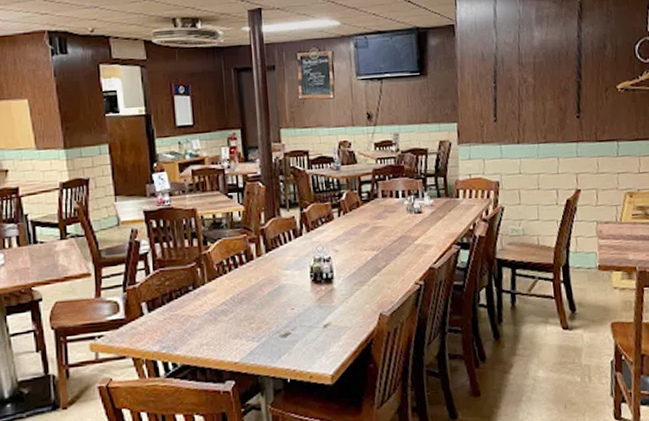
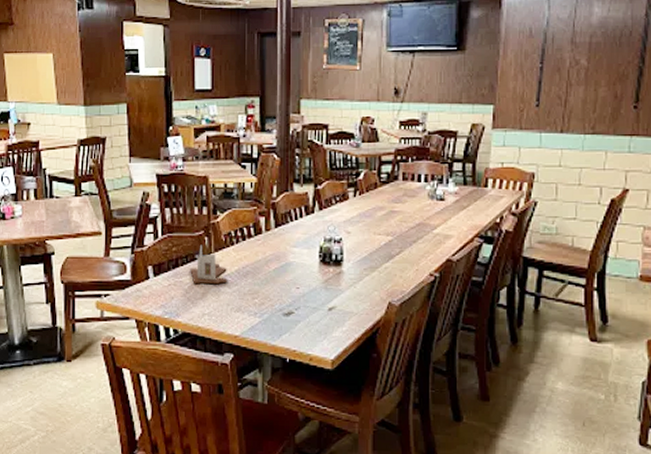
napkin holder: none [185,276,224,316] -> present [190,244,228,285]

